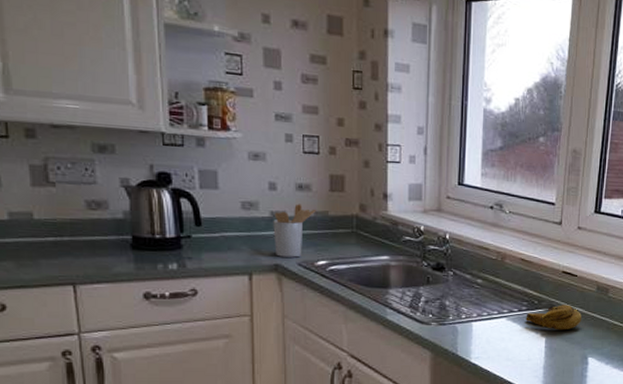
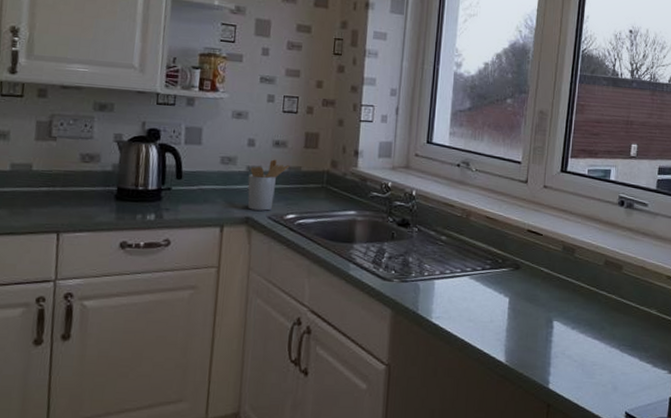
banana: present [526,304,582,330] -> none [489,264,547,291]

